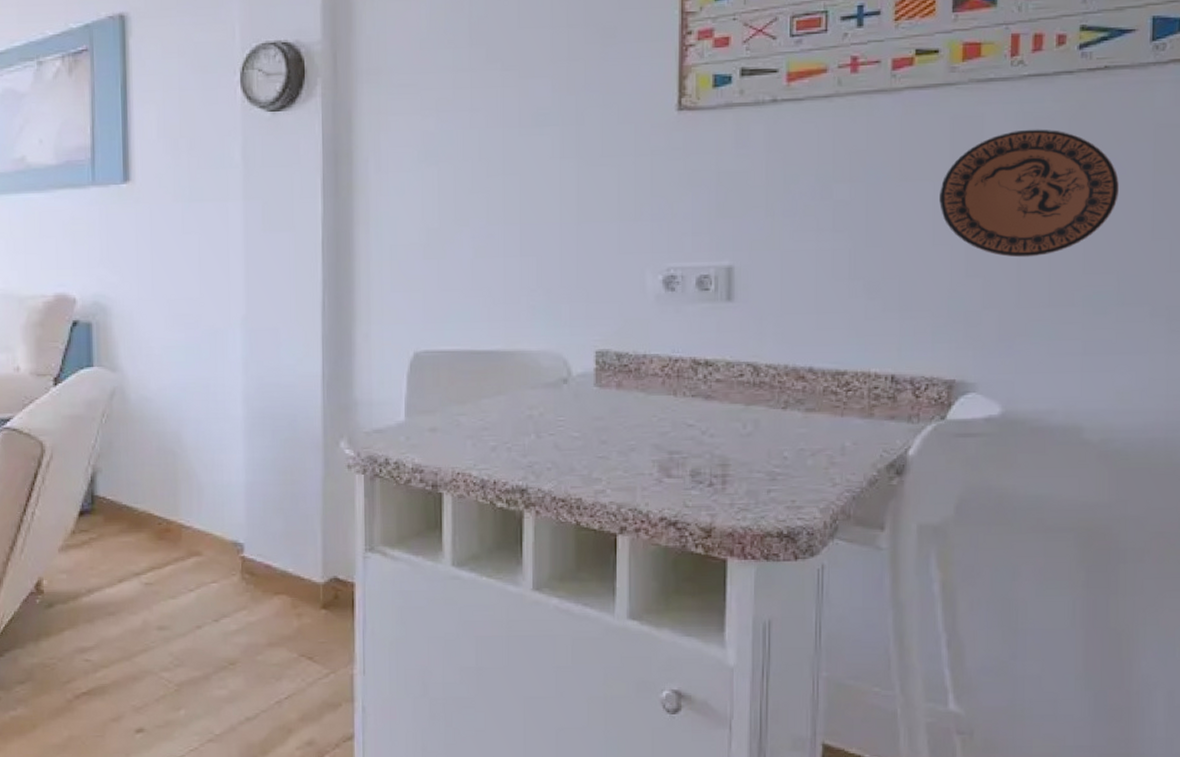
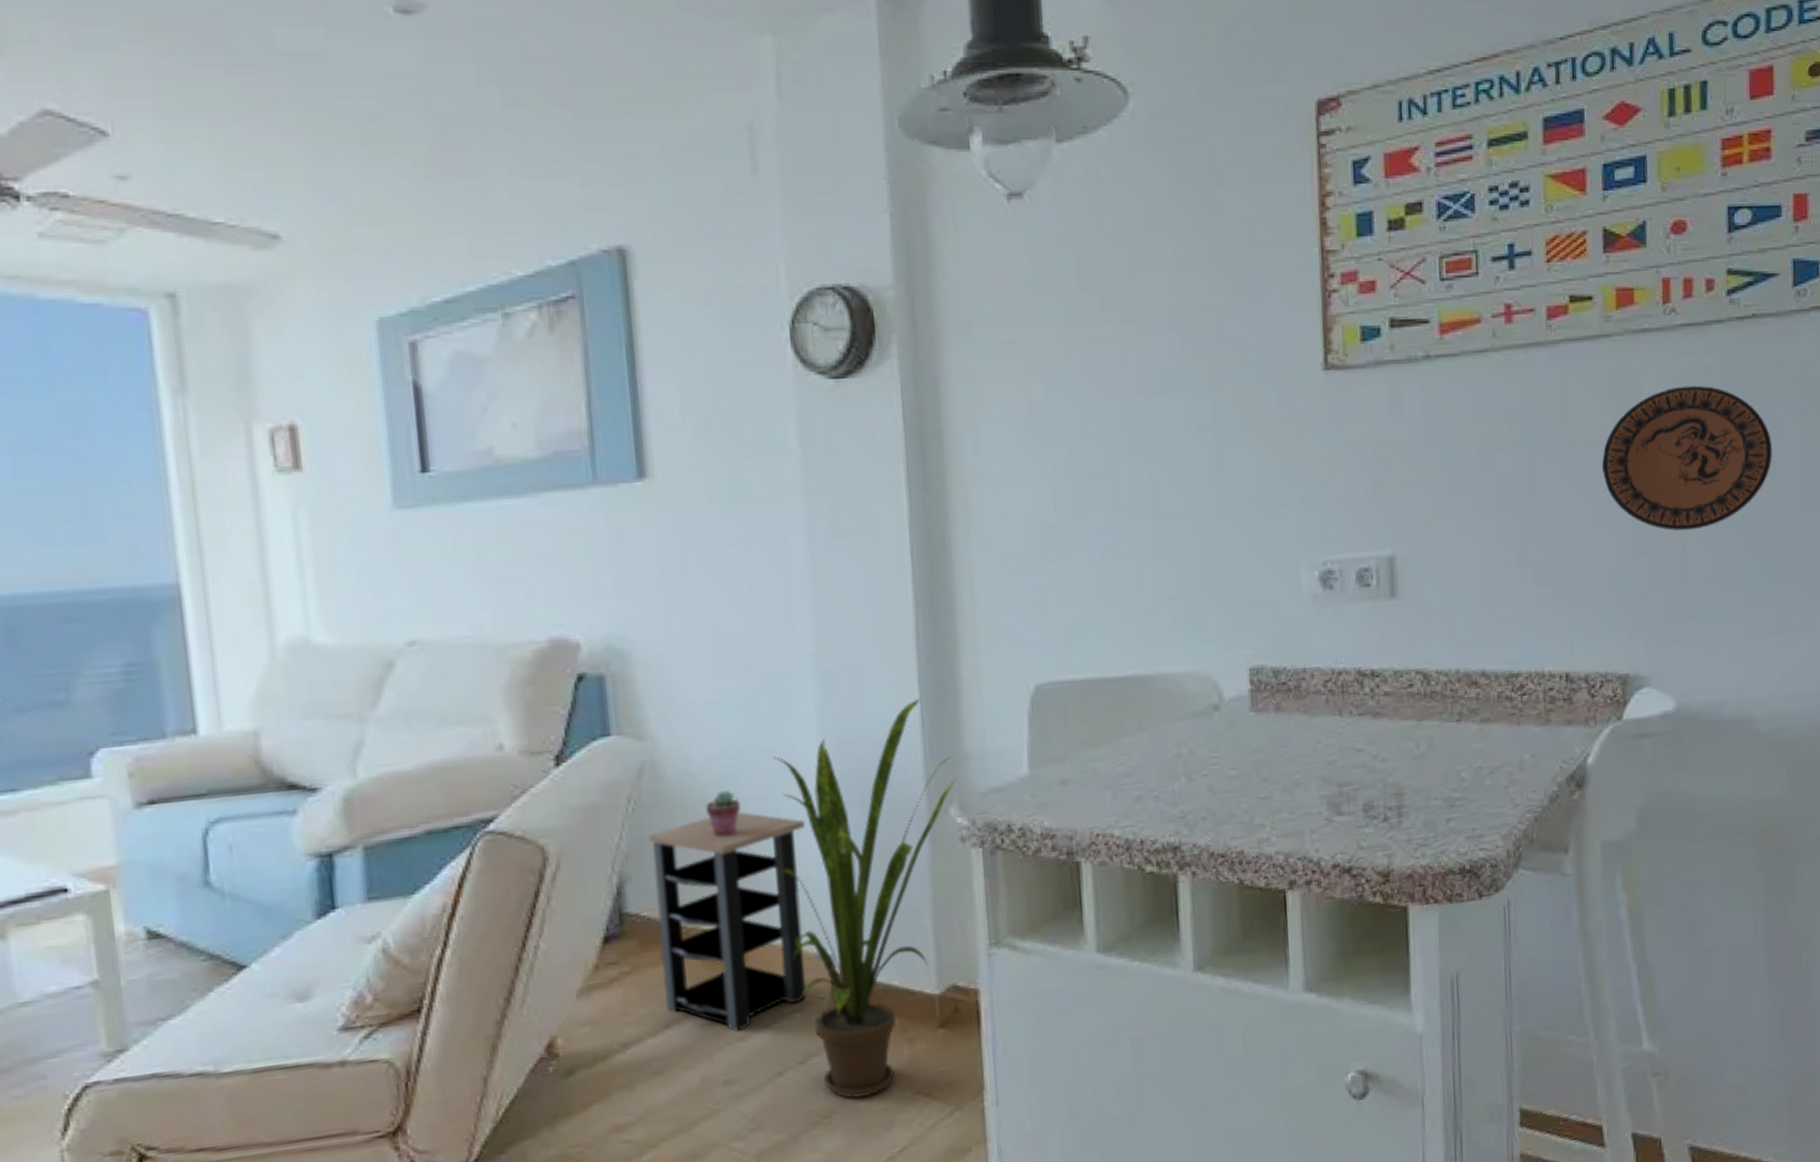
side table: none [115,430,229,591] -> present [648,812,807,1032]
potted succulent: none [157,413,183,447] -> present [705,790,742,838]
house plant: none [208,356,347,653] -> present [774,698,956,1098]

